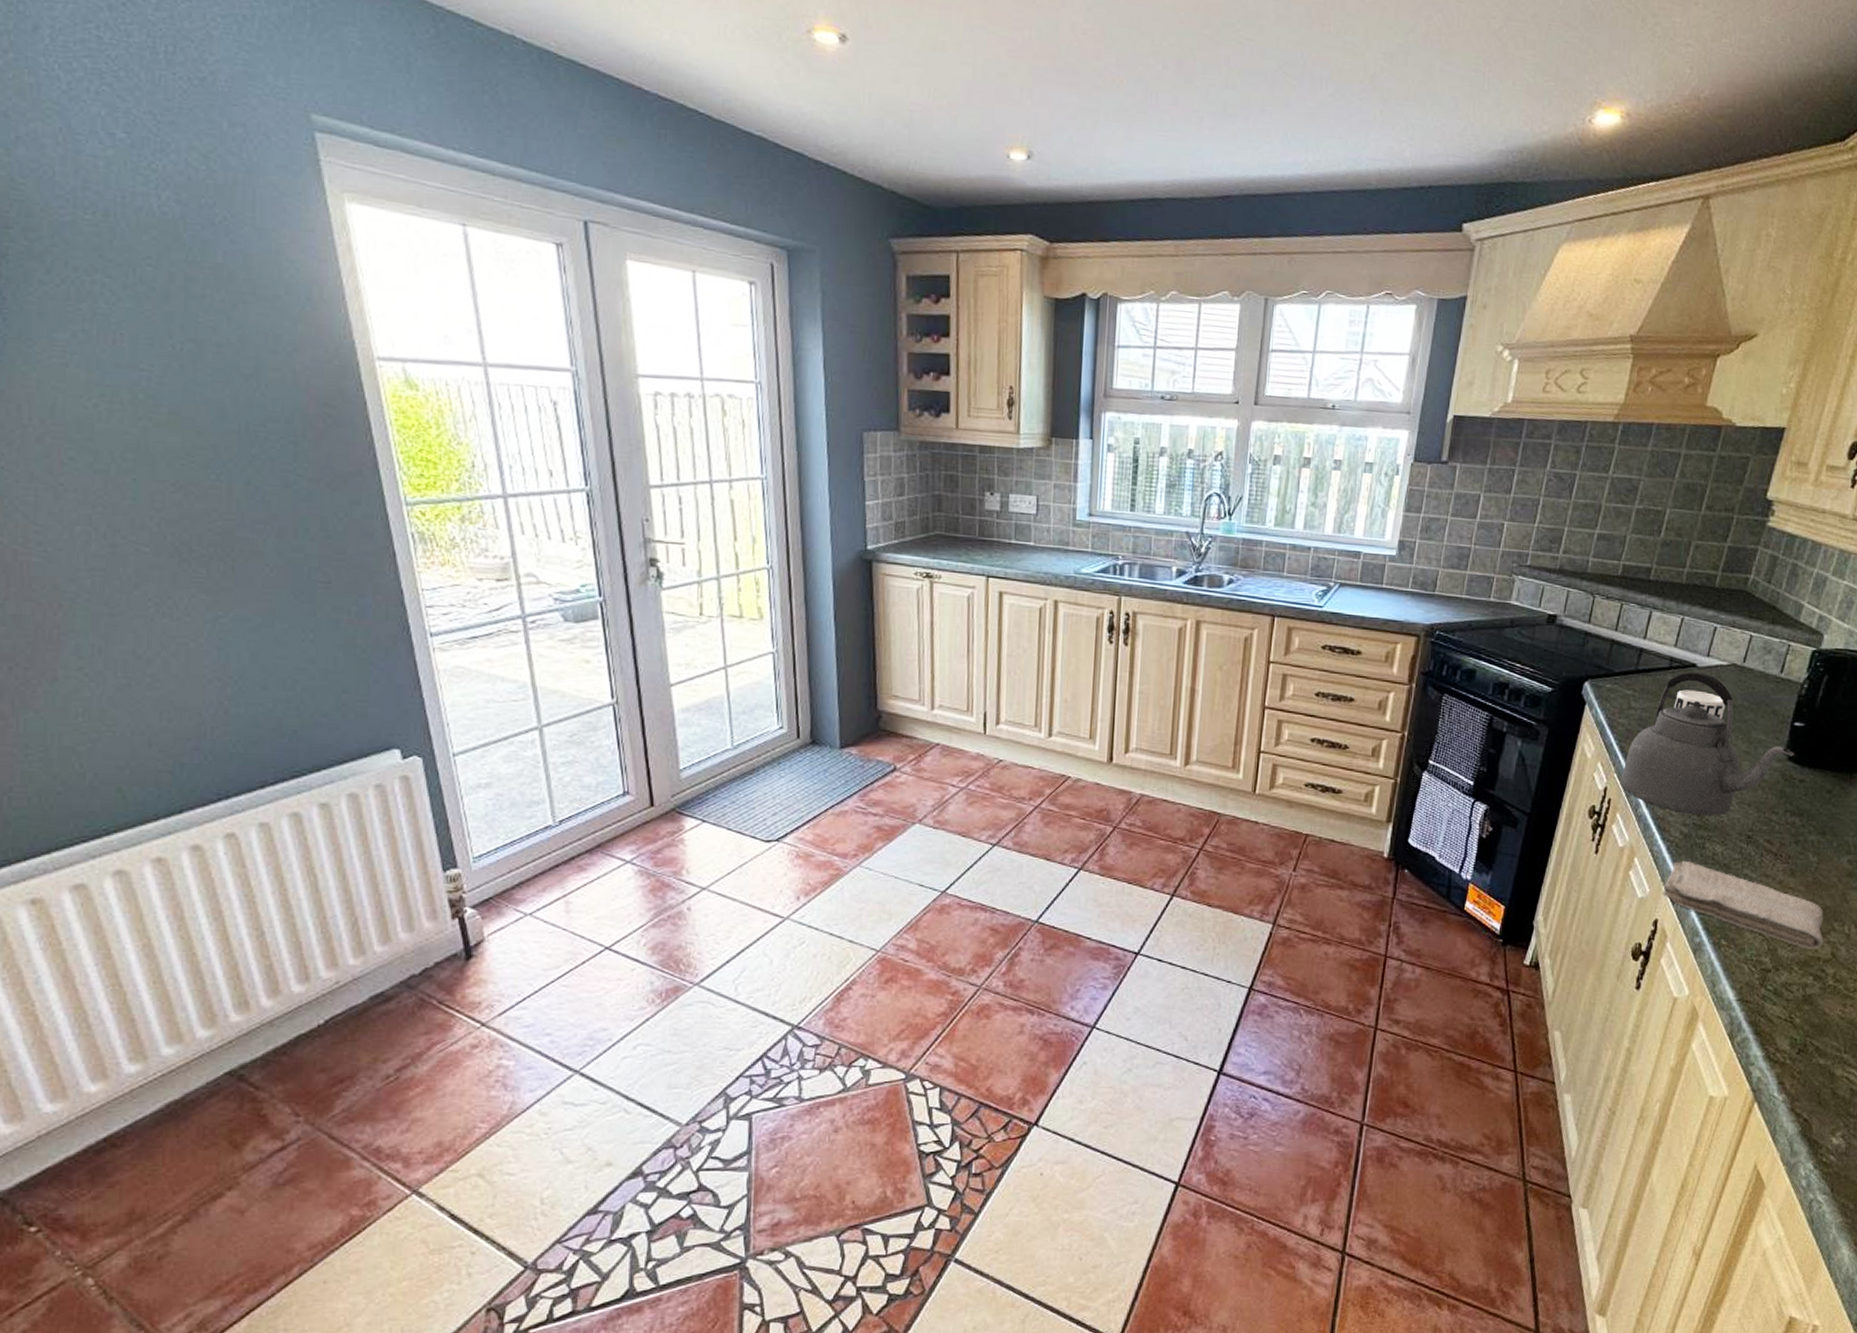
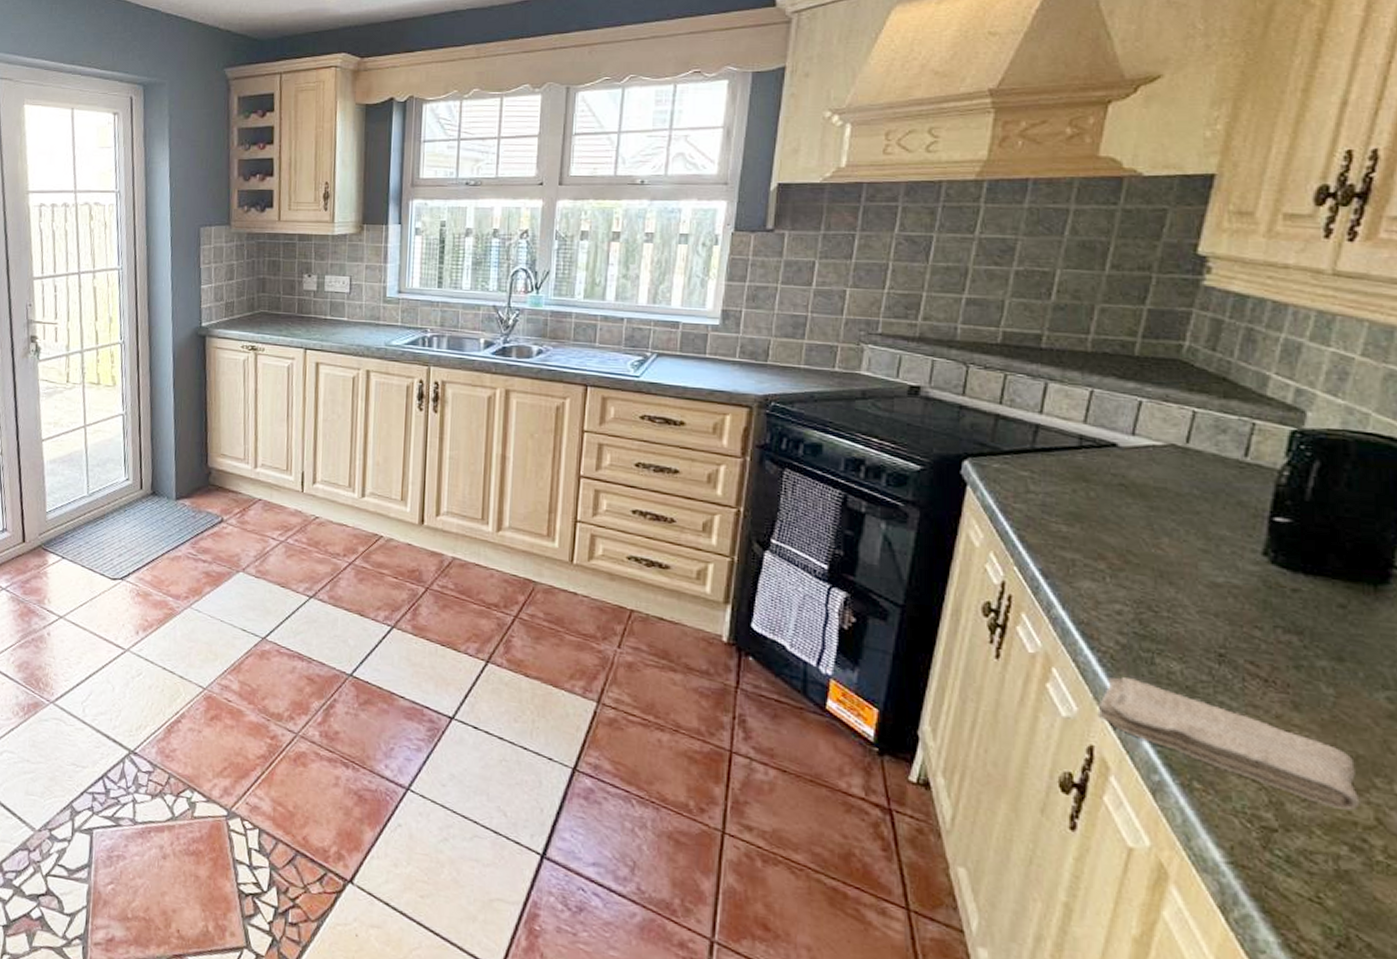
kettle: present [1620,671,1795,817] -> none [1023,452,1280,626]
mug: present [1666,689,1726,719] -> none [1077,473,1166,509]

